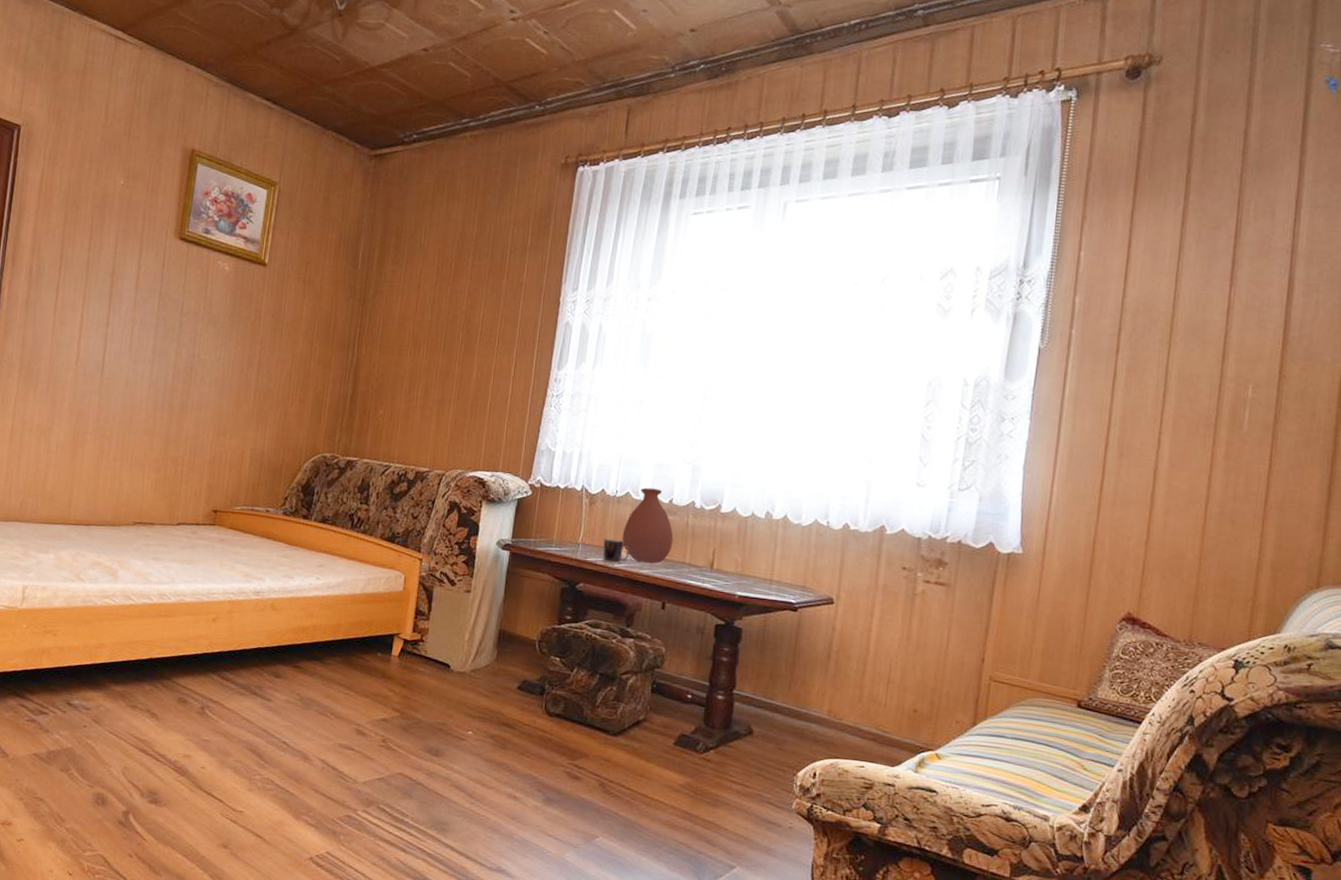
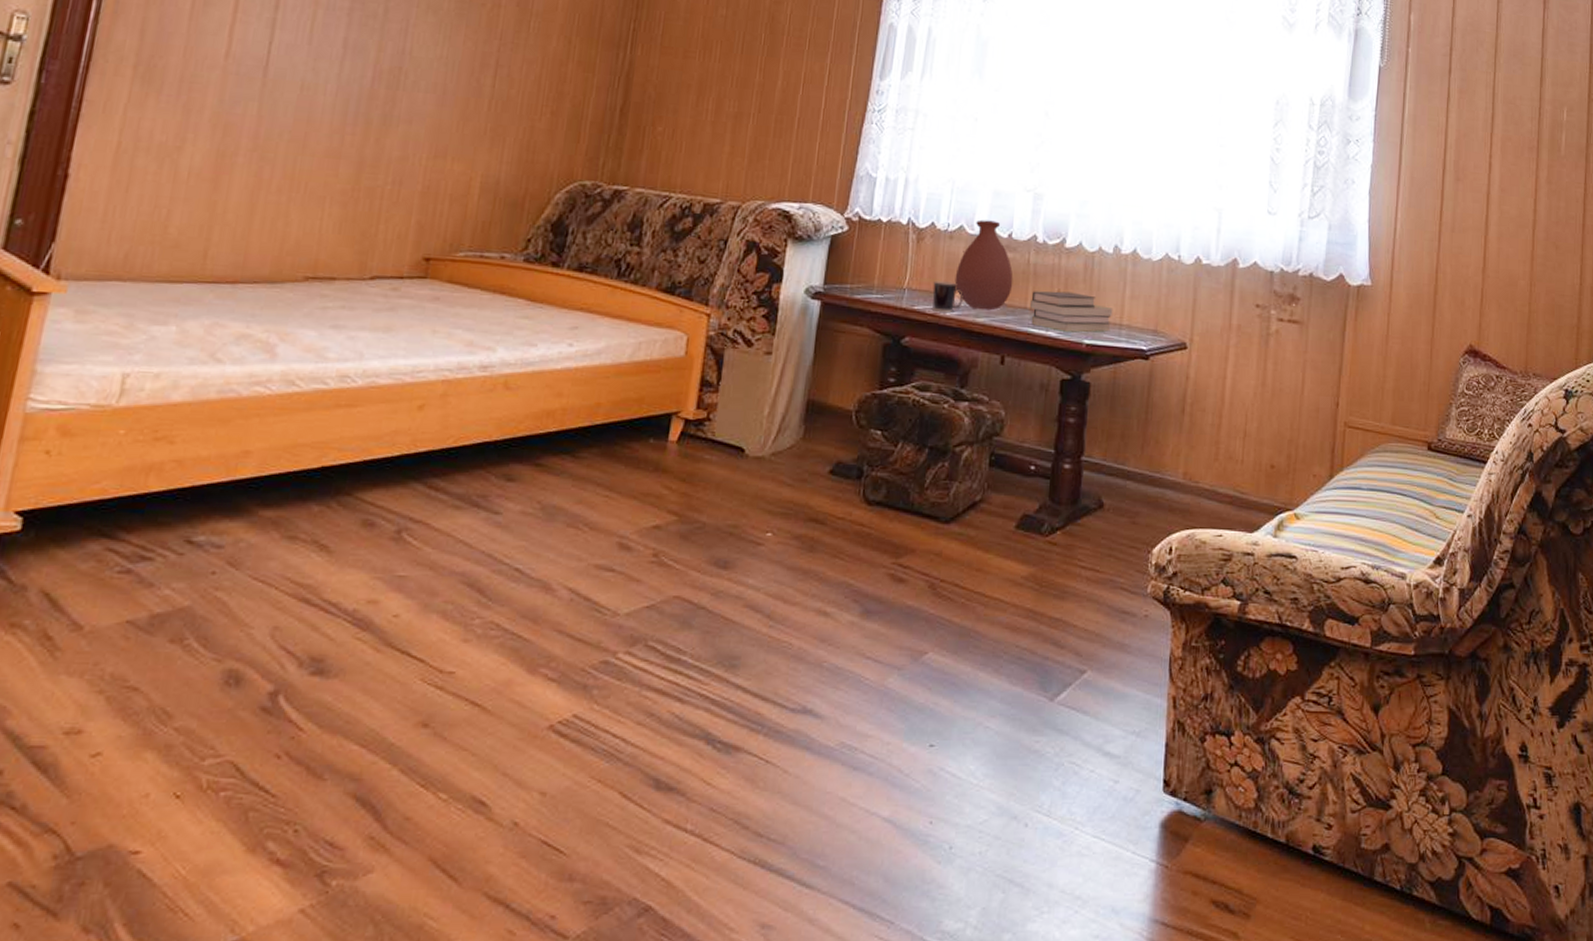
books: none [687,549,764,586] -> present [1029,291,1113,333]

